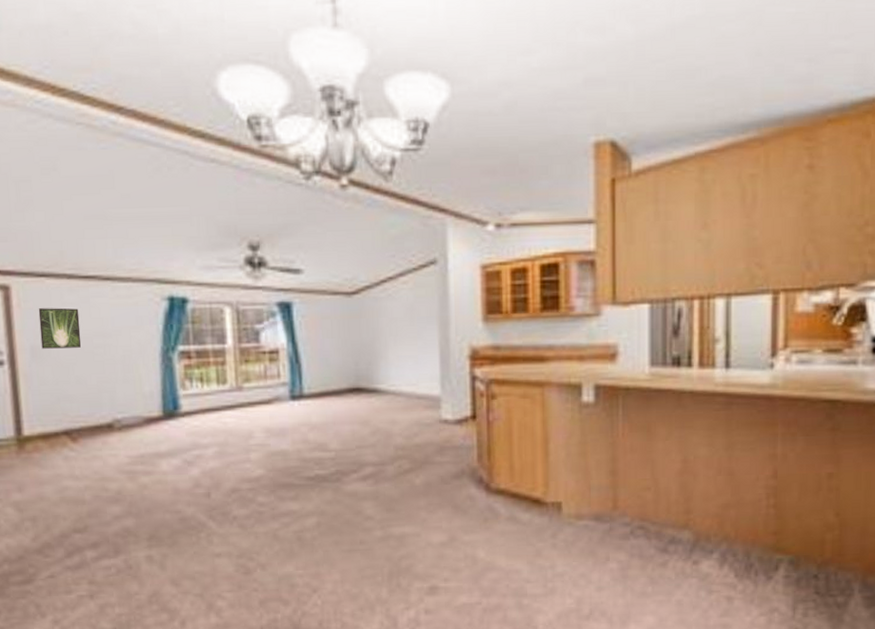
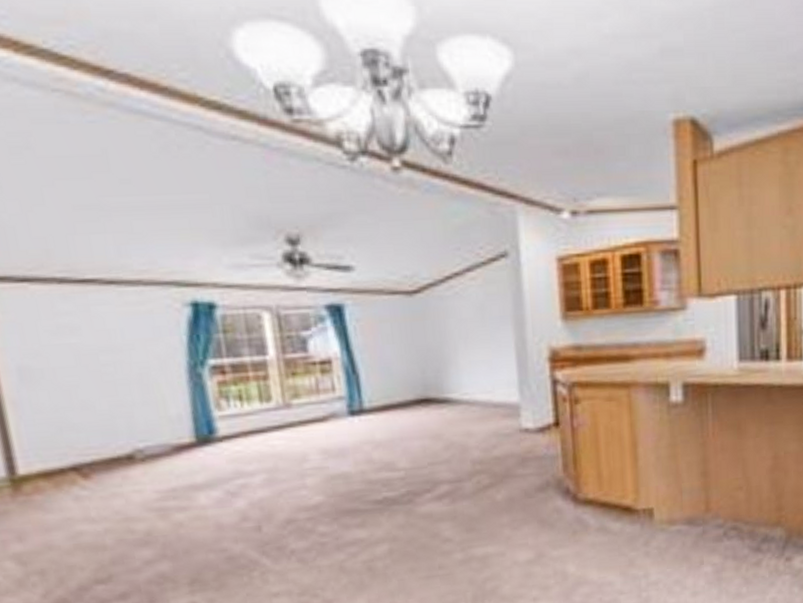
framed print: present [38,308,82,349] -> none [22,319,85,370]

